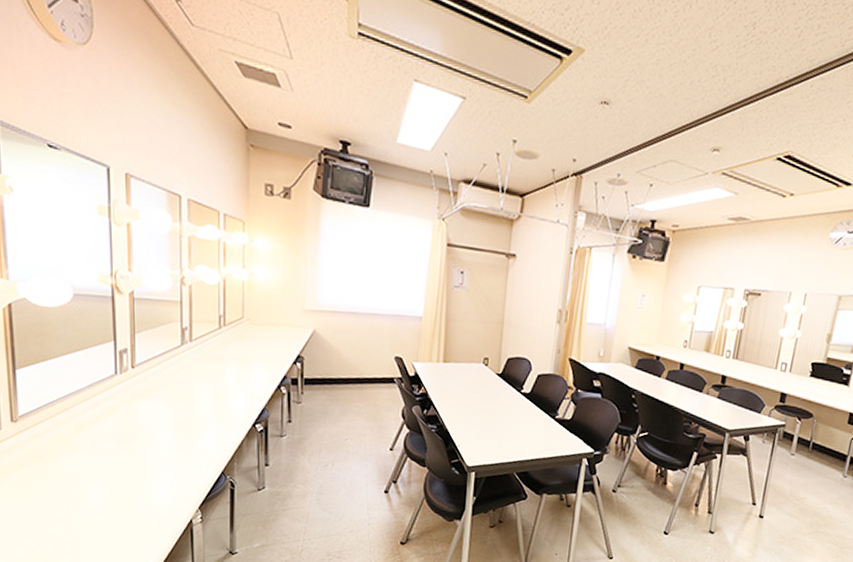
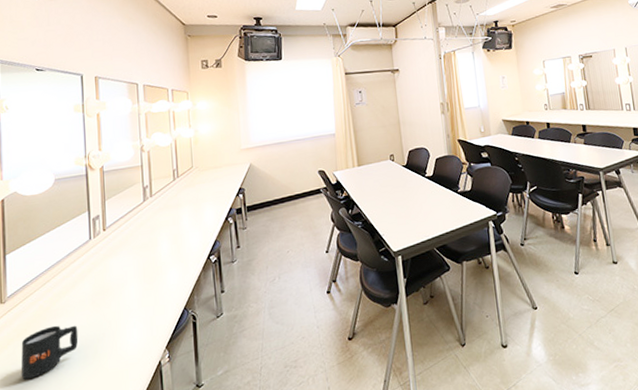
mug: none [36,458,101,507] -> present [21,325,79,380]

